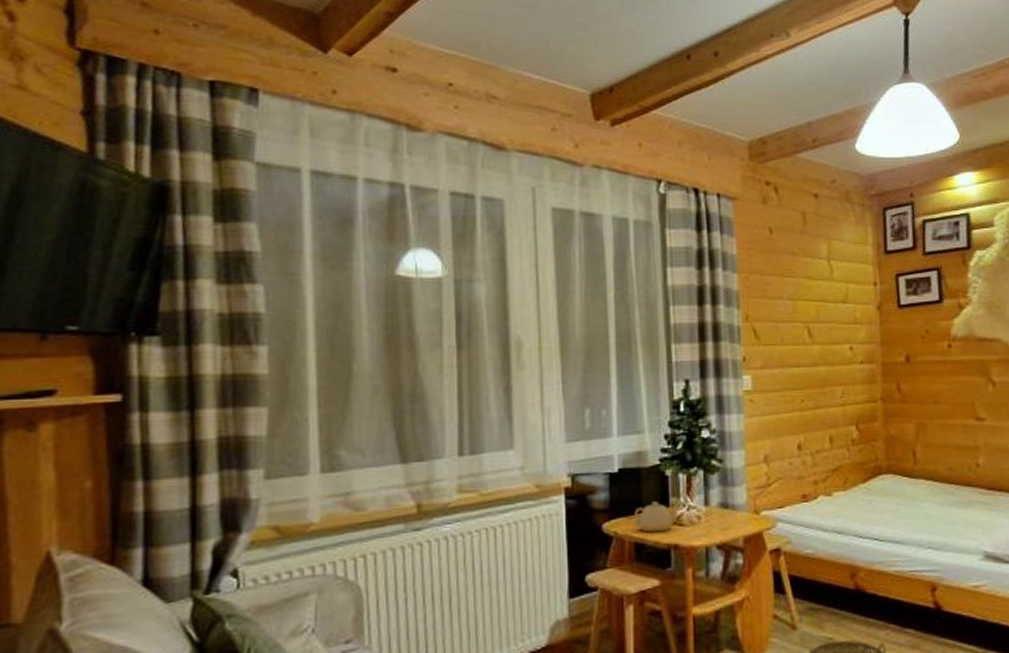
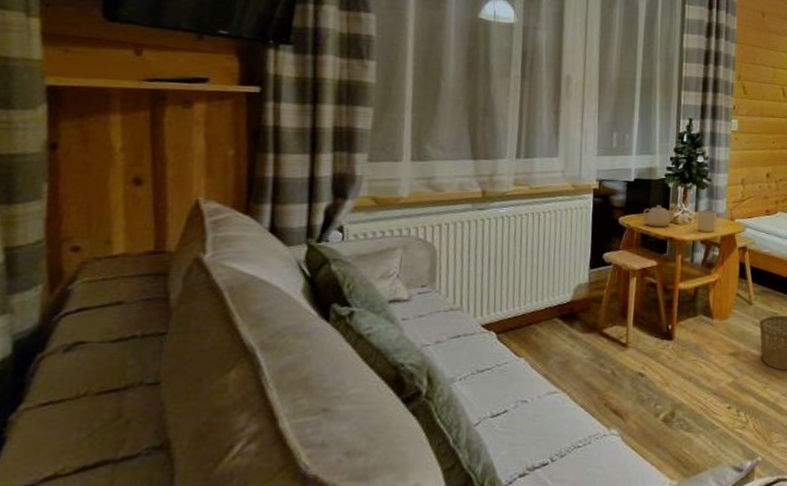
mug: none [708,501,736,534] -> present [697,209,717,233]

